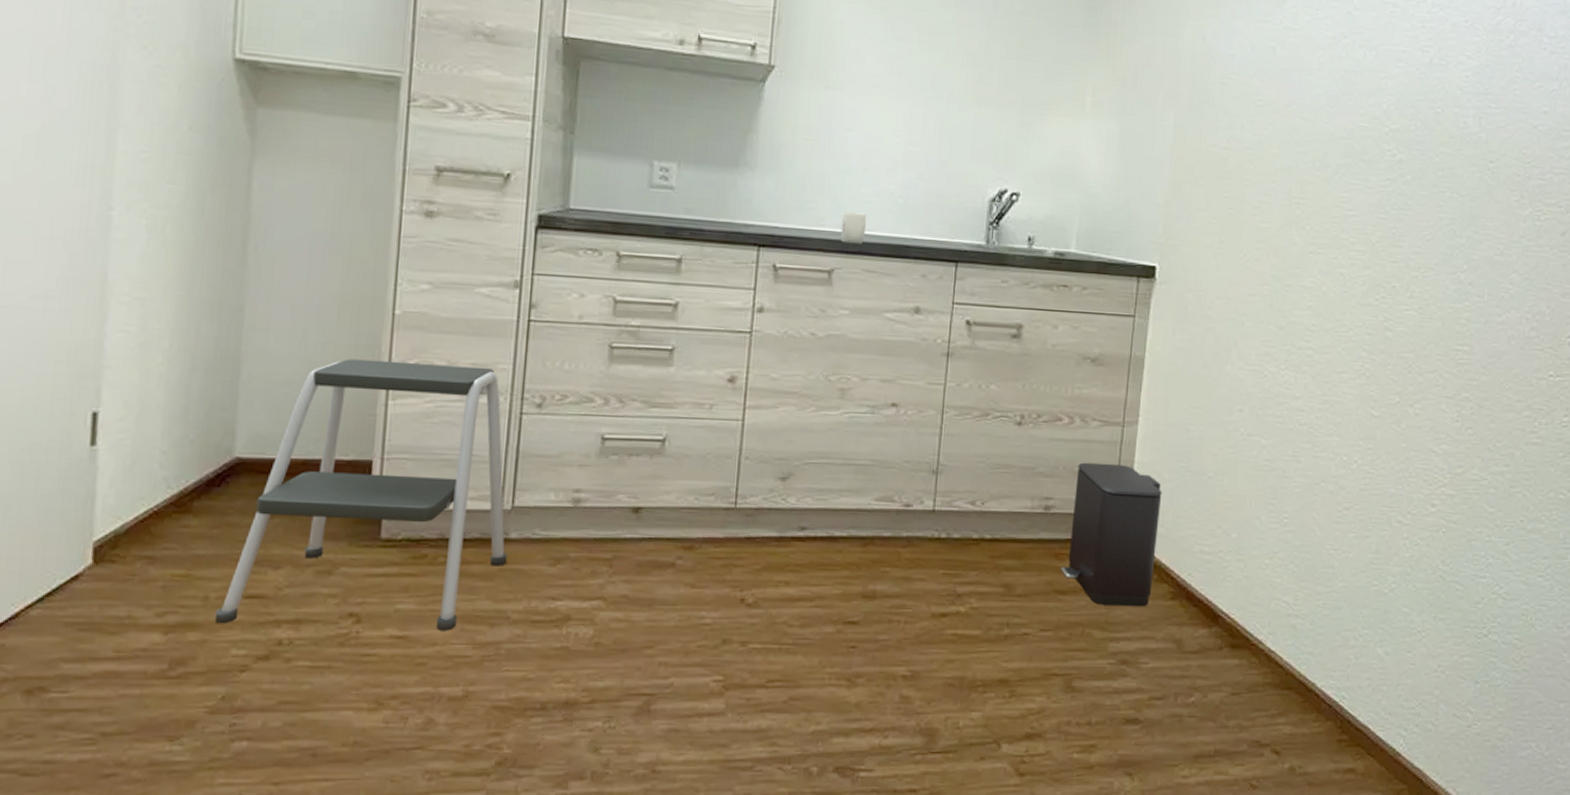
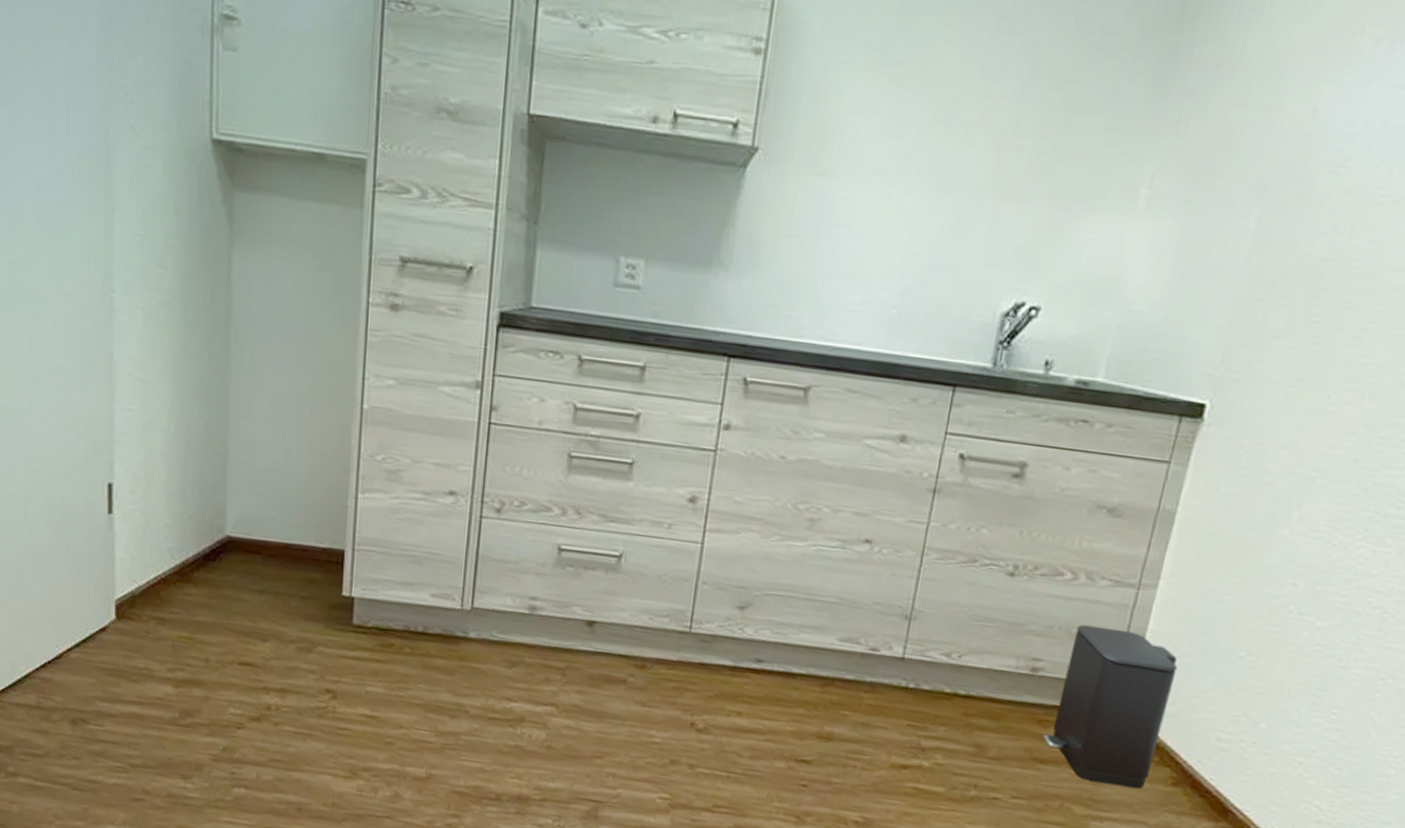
step stool: present [214,358,508,631] -> none [214,449,467,717]
mug: present [840,212,867,245] -> none [821,321,854,360]

